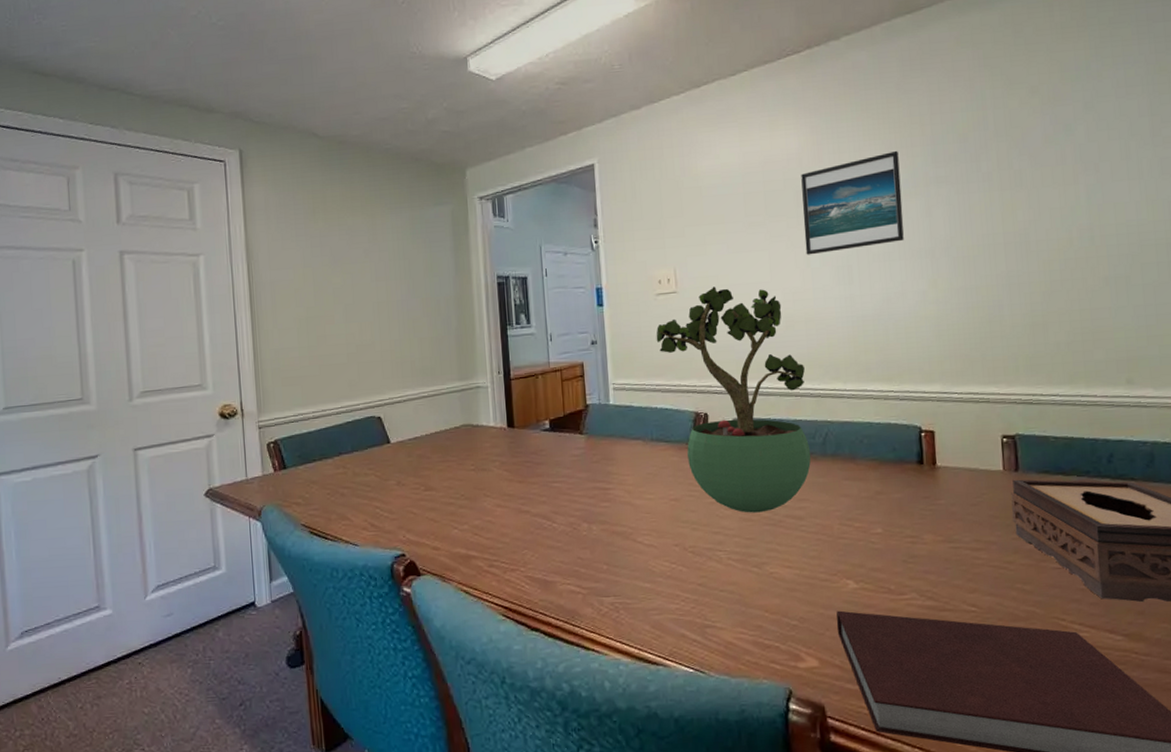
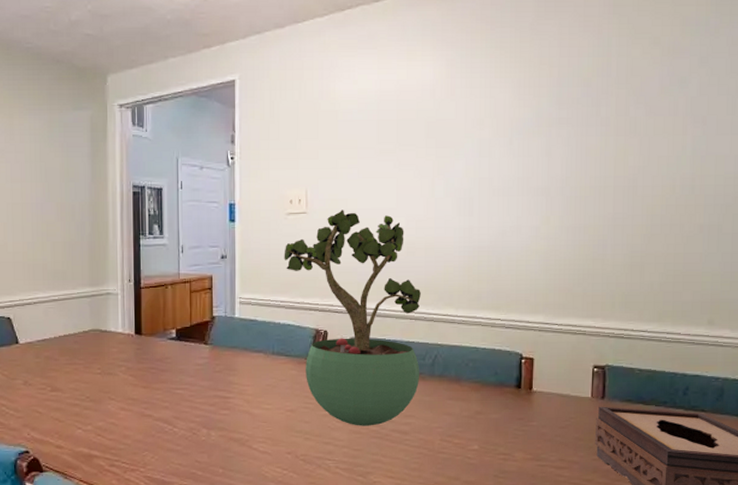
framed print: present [801,150,905,255] -> none [431,89,526,185]

